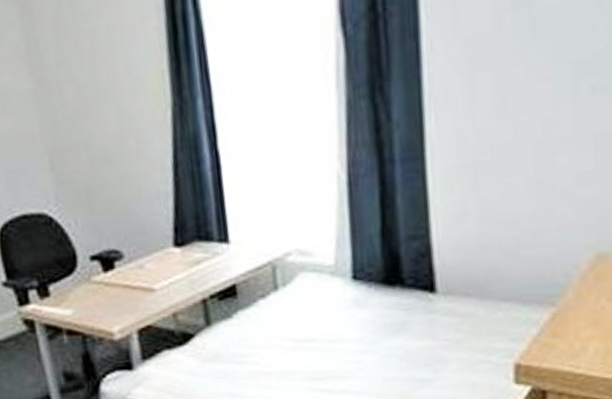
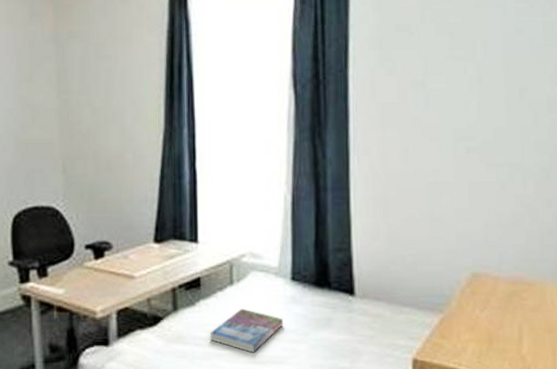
book: none [254,317,346,368] -> present [210,308,284,353]

